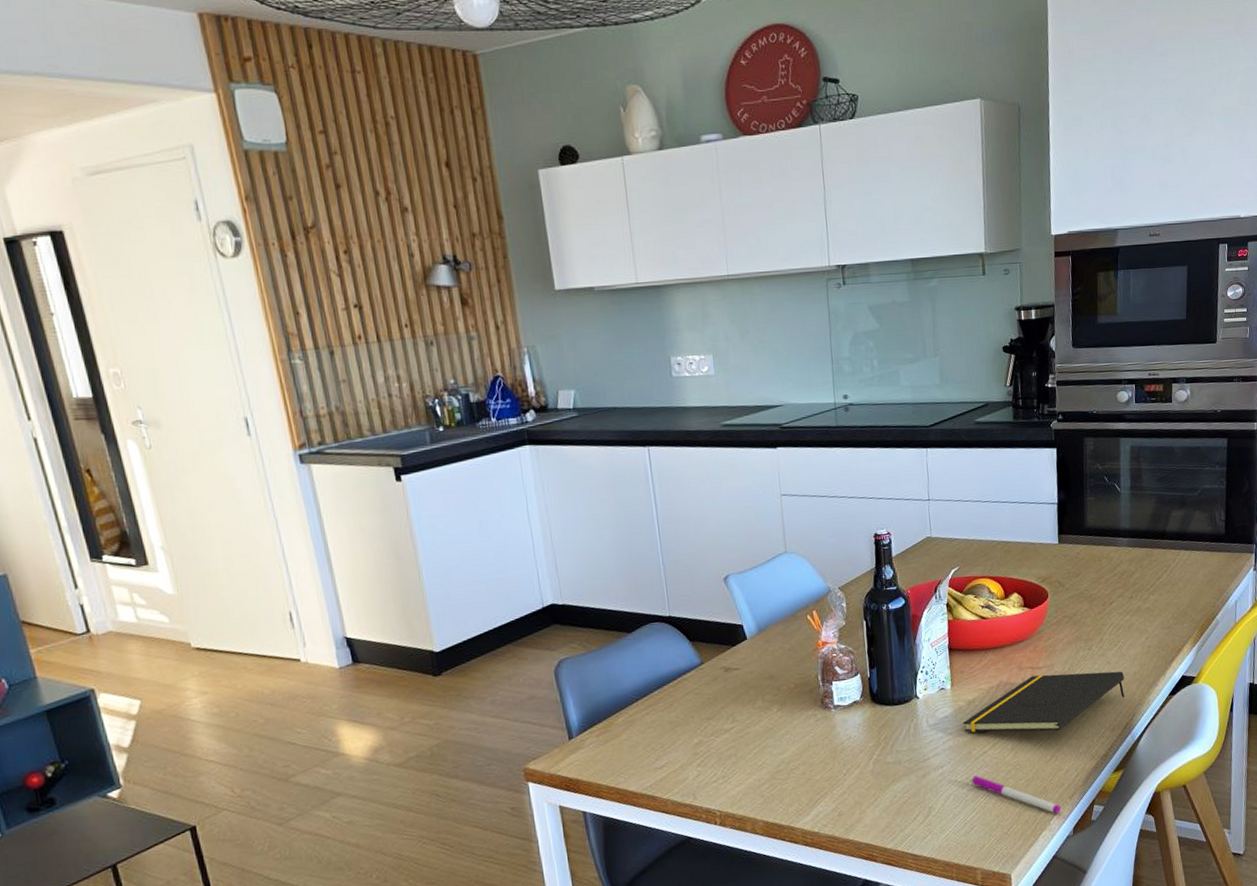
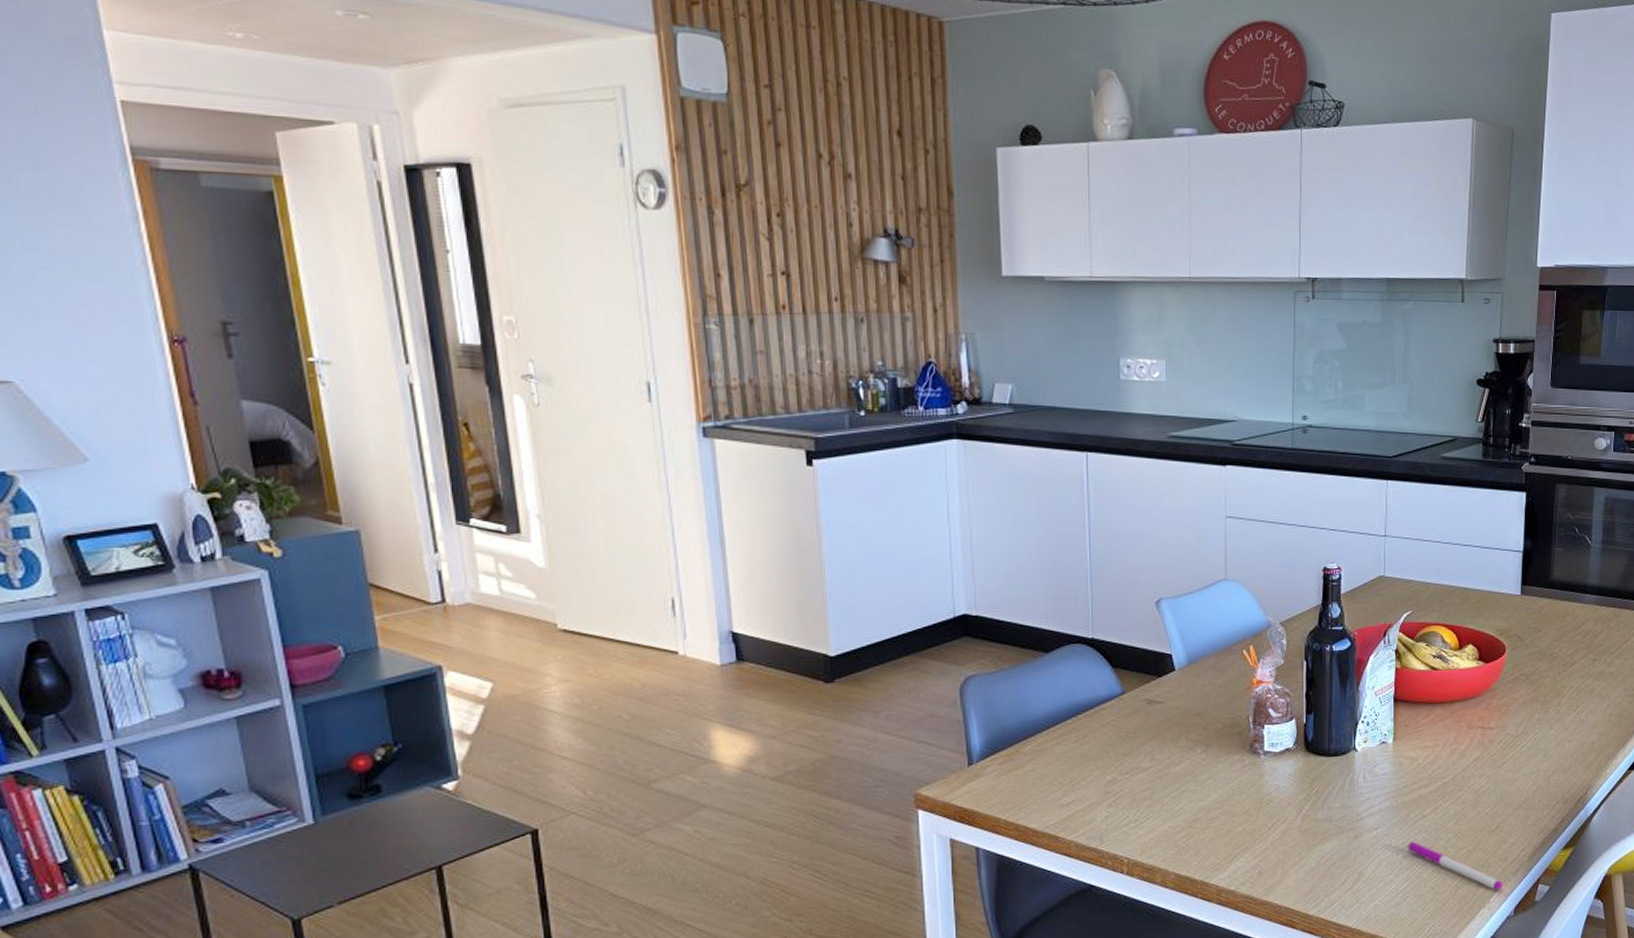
notepad: present [963,671,1125,733] -> none [1403,736,1581,799]

